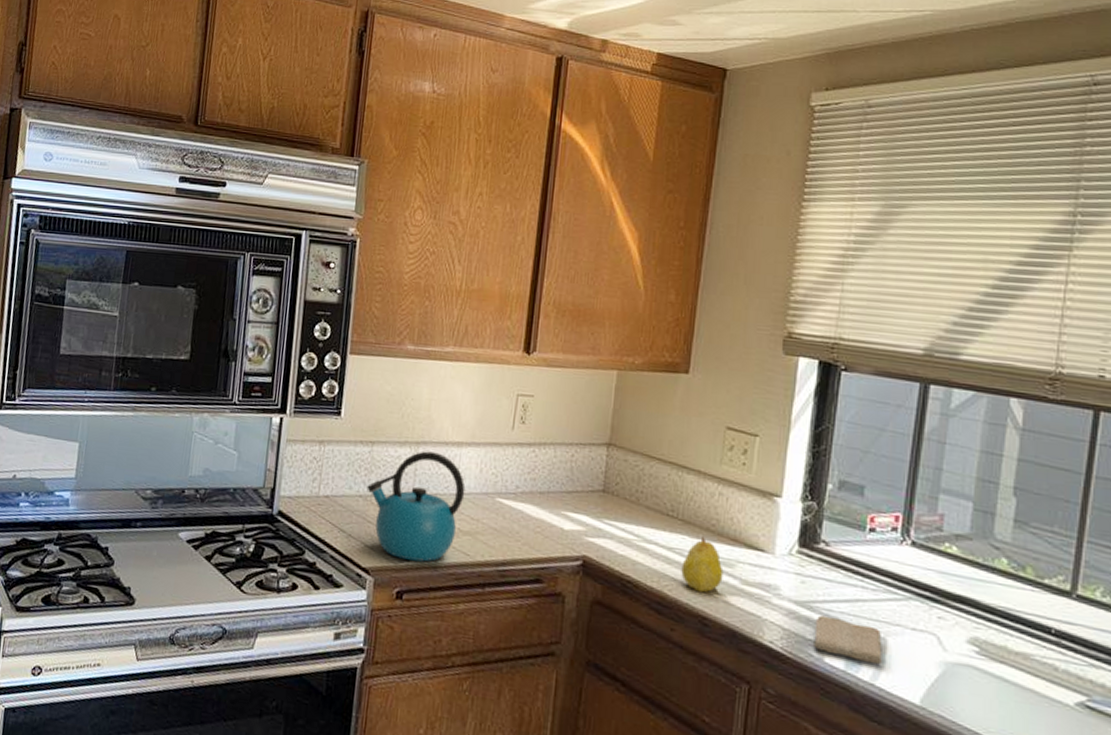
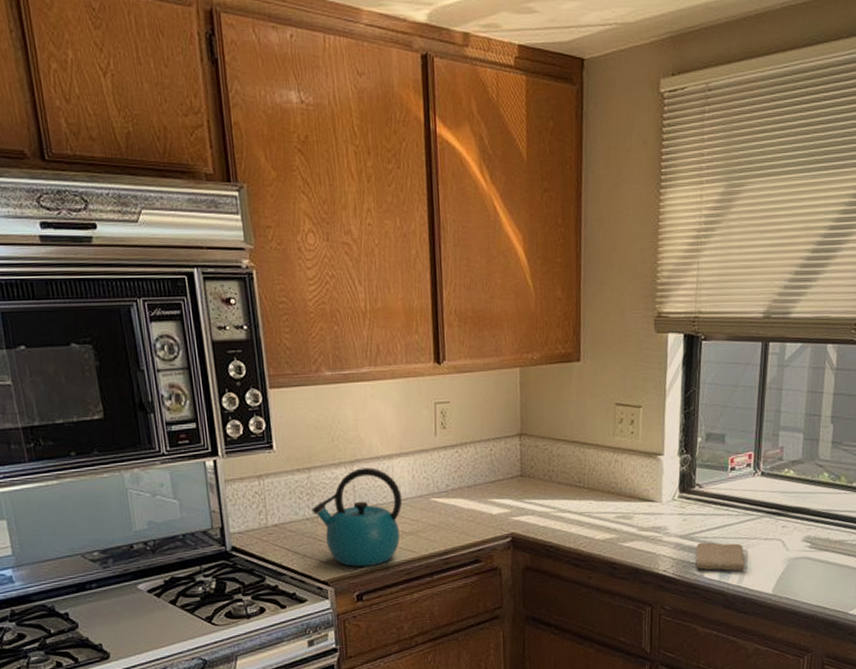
fruit: present [681,535,724,593] -> none [591,497,625,544]

